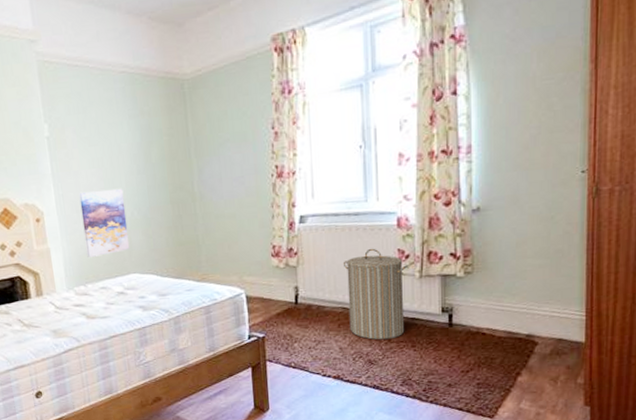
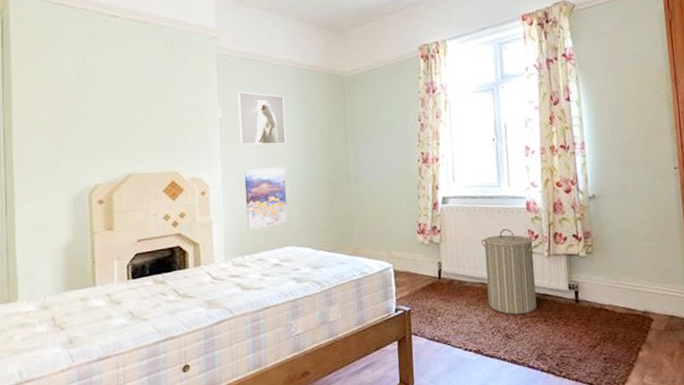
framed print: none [64,104,123,166] -> present [237,91,286,145]

